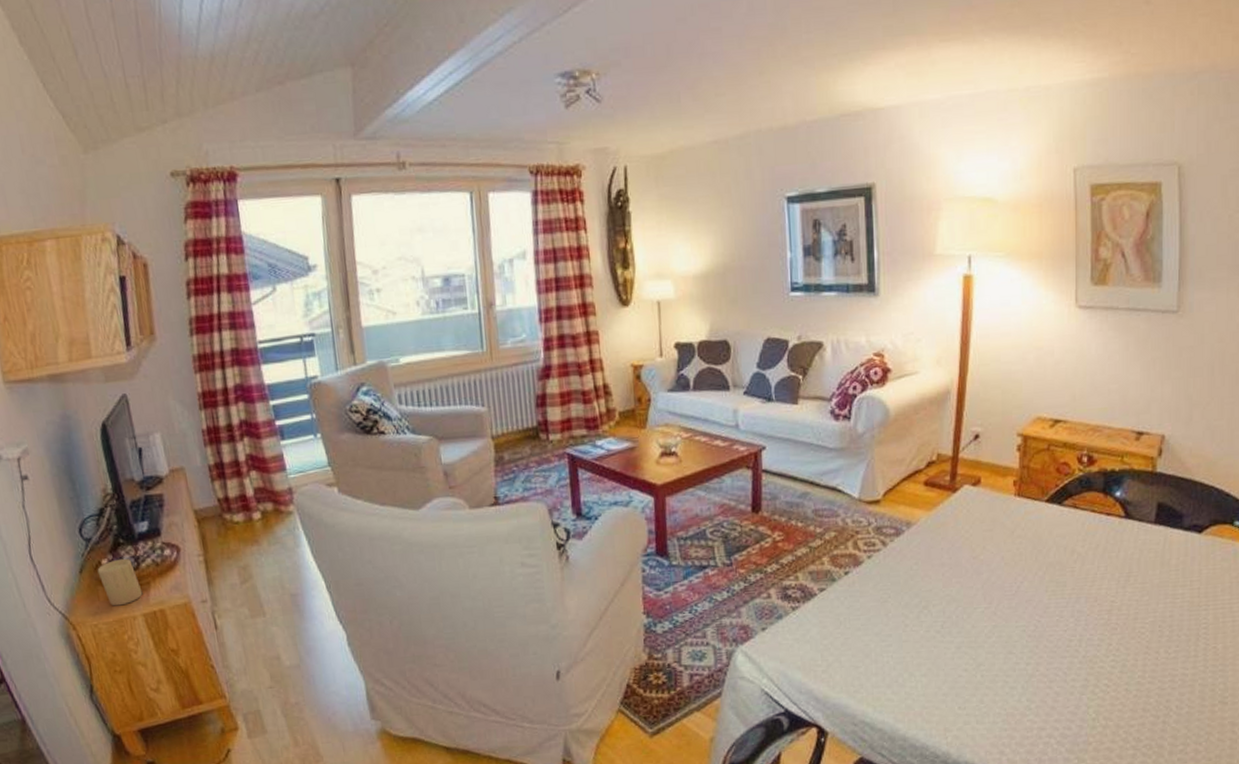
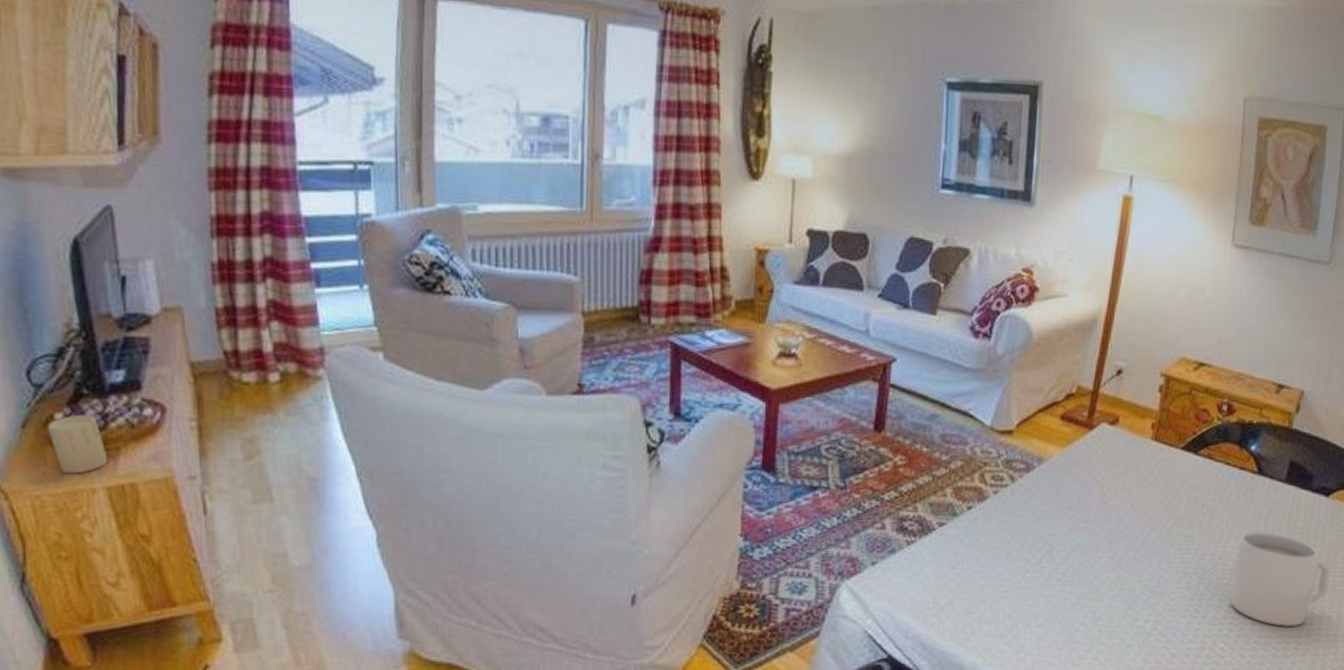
mug: none [1109,572,1212,661] -> present [1230,532,1332,628]

